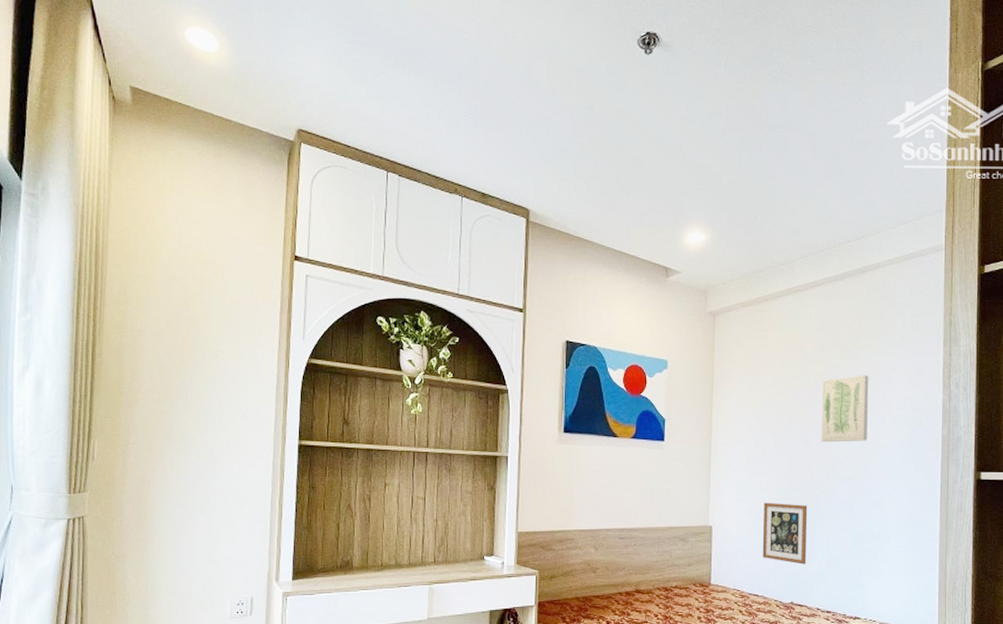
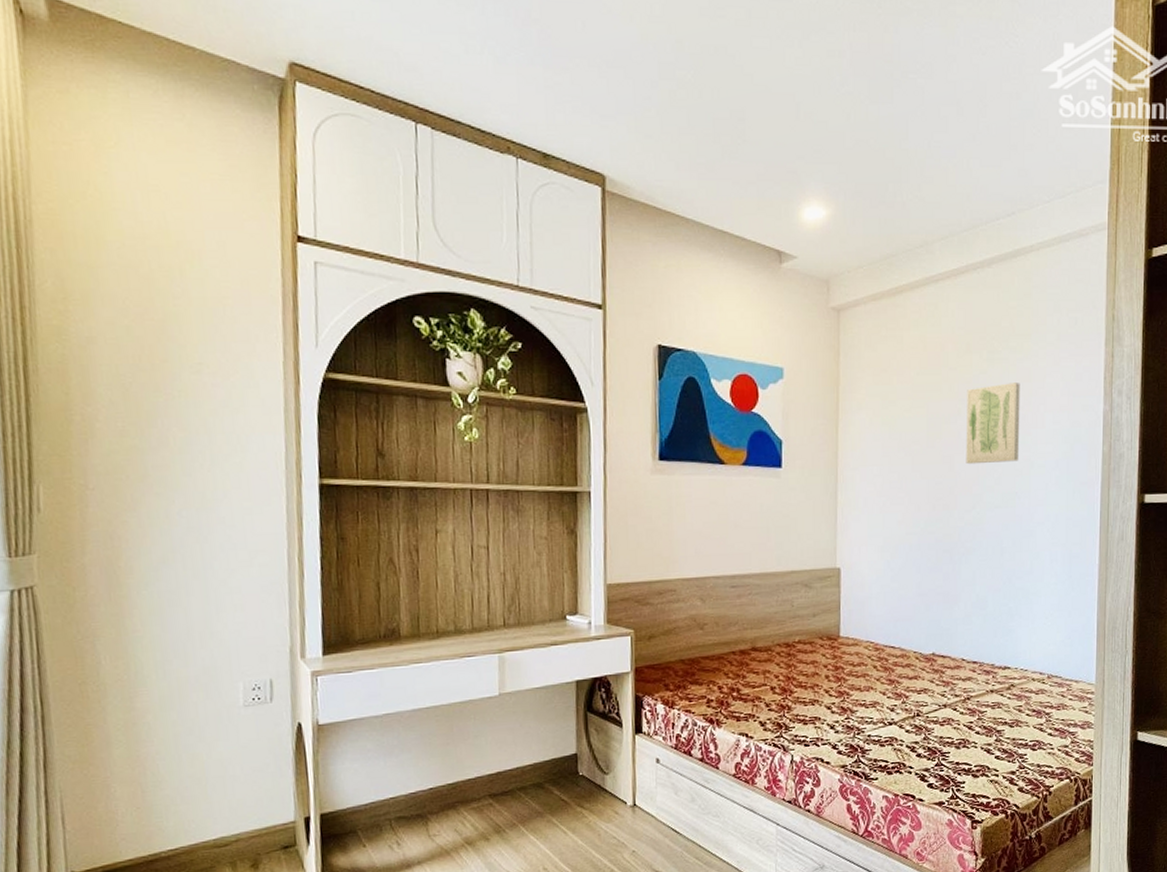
picture frame: present [762,502,808,565] -> none [899,537,951,609]

